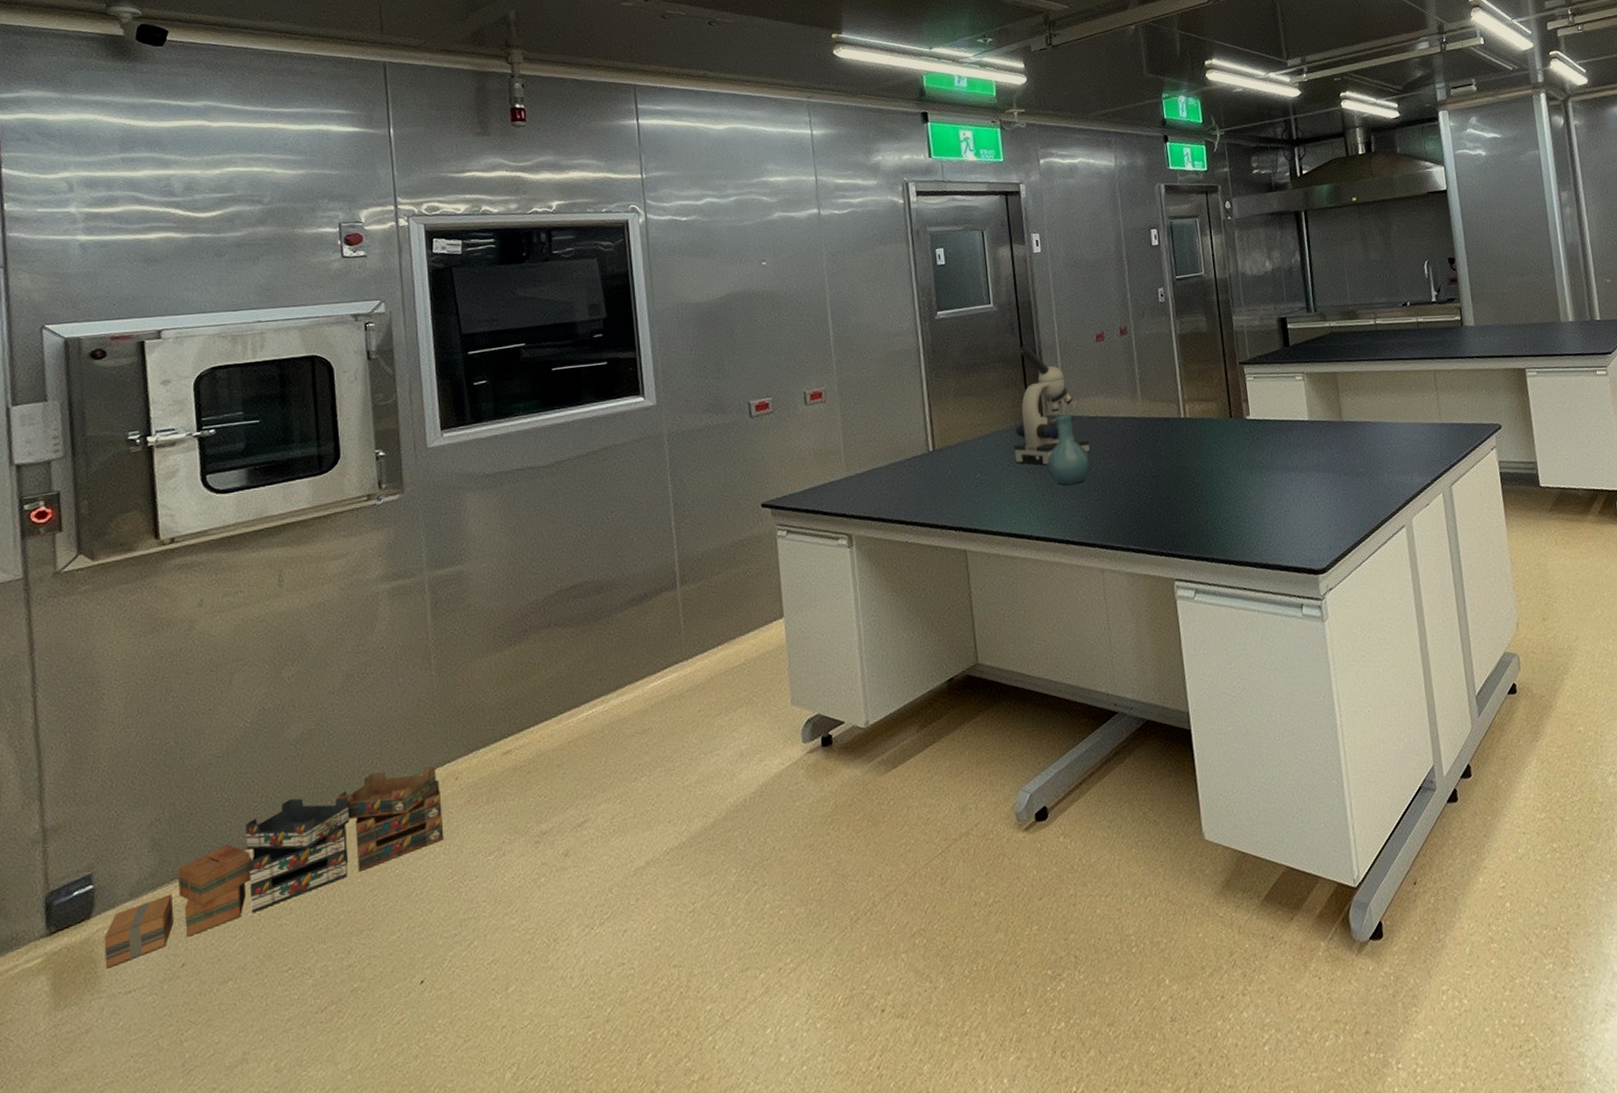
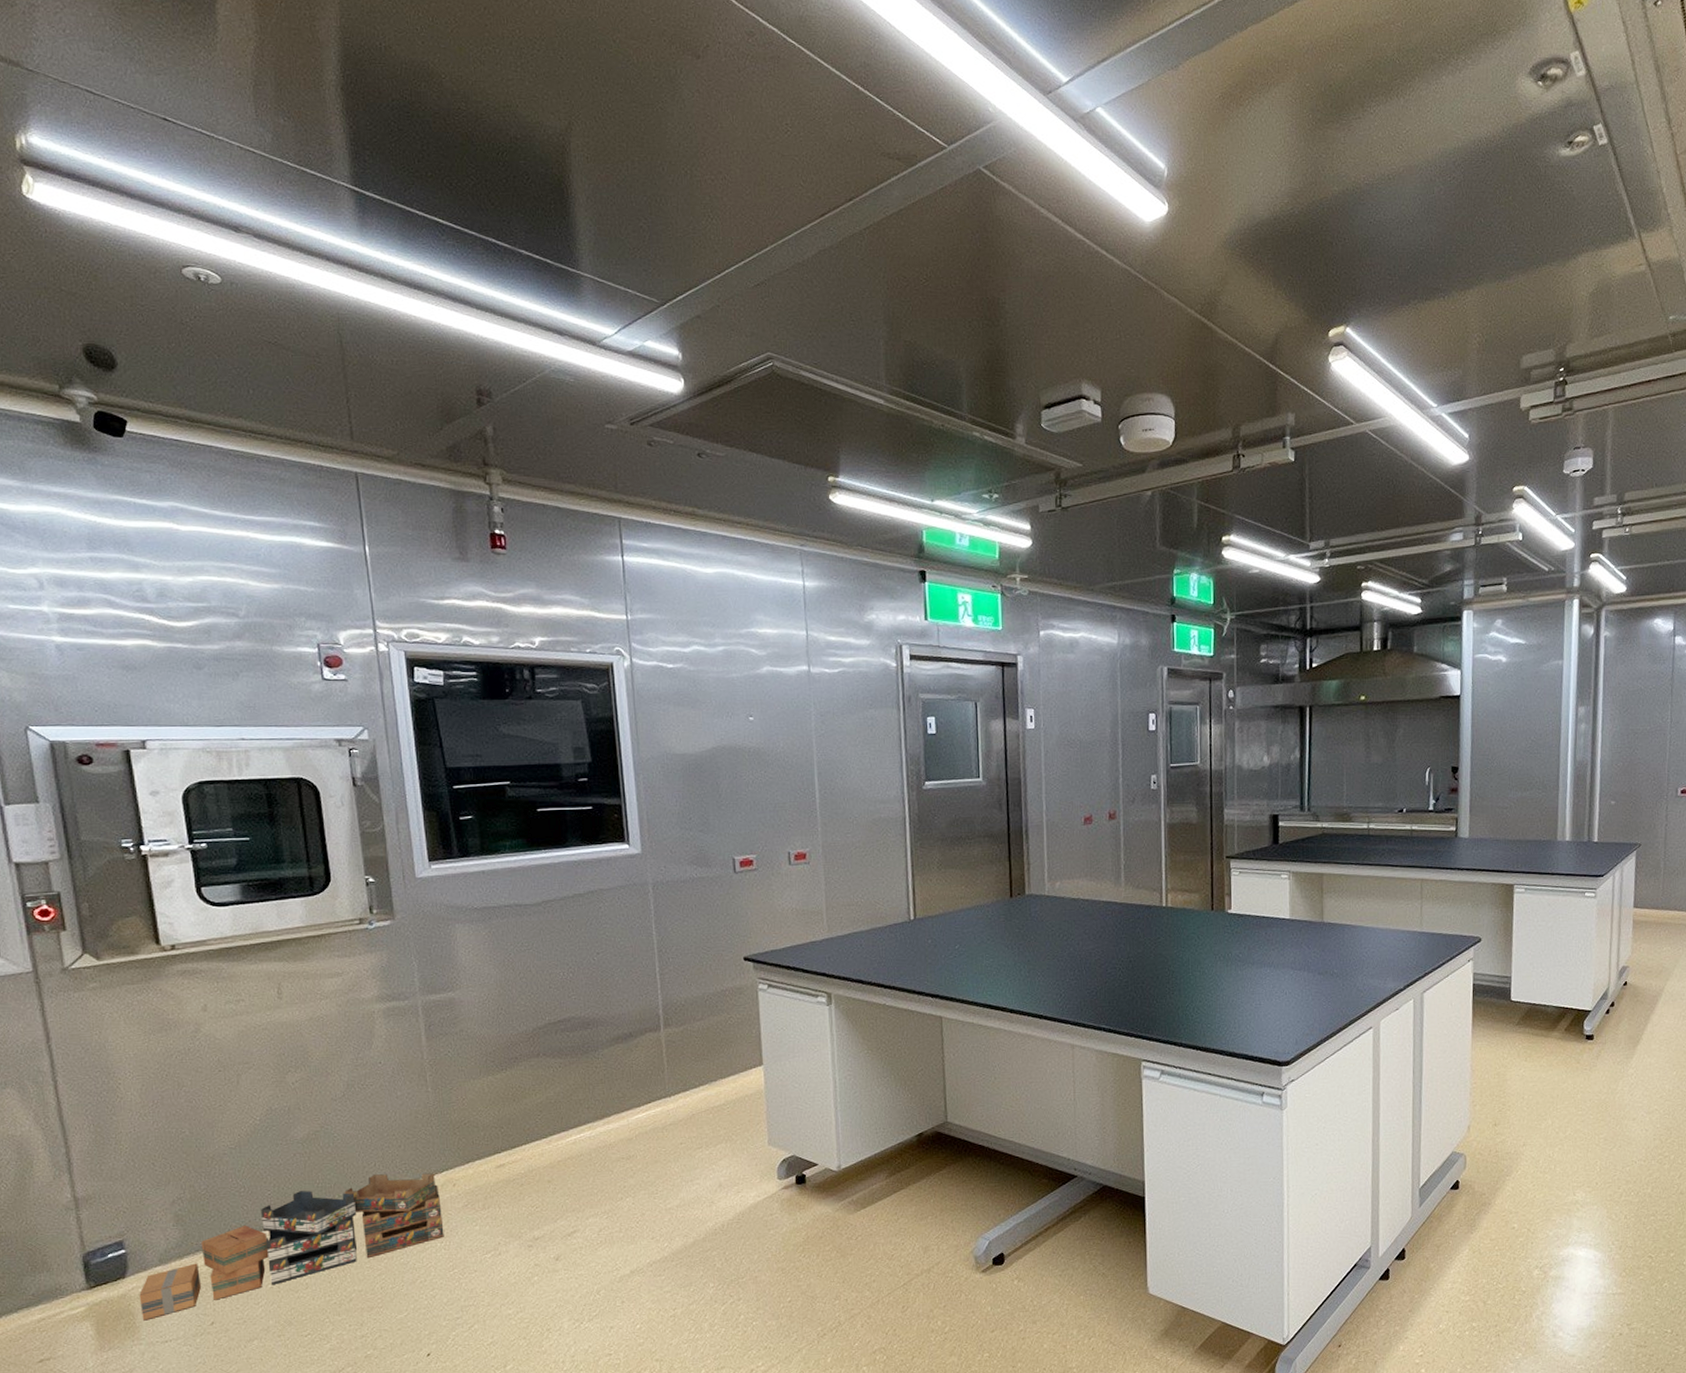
microscope: present [1013,344,1090,465] -> none [994,822,1070,942]
flask: present [1047,414,1091,486] -> none [1026,894,1069,964]

